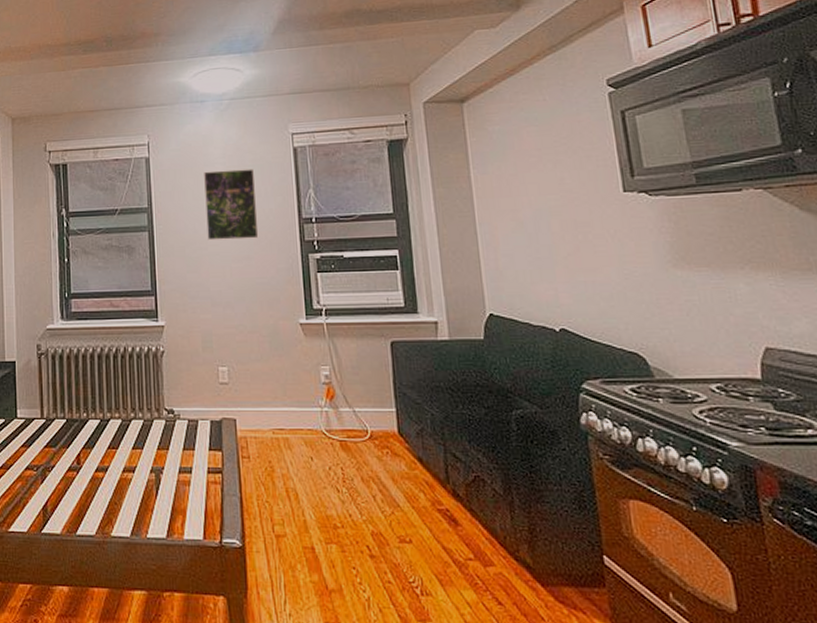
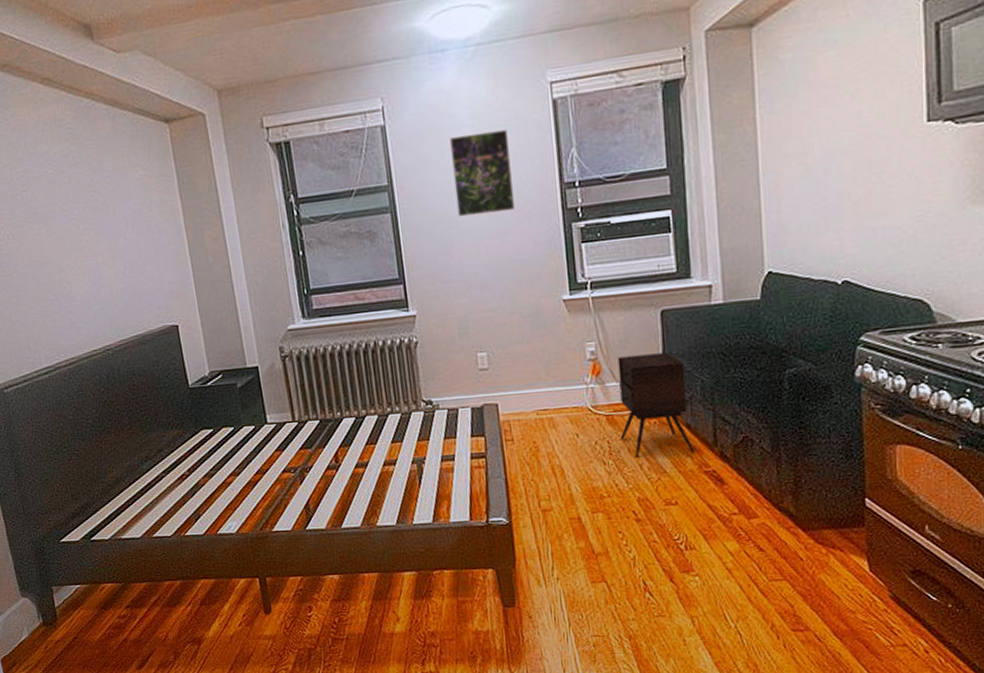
side table: none [350,383,427,488] -> present [617,352,695,458]

